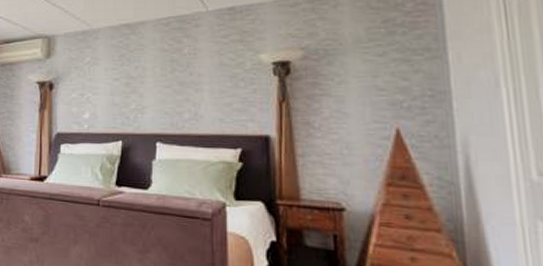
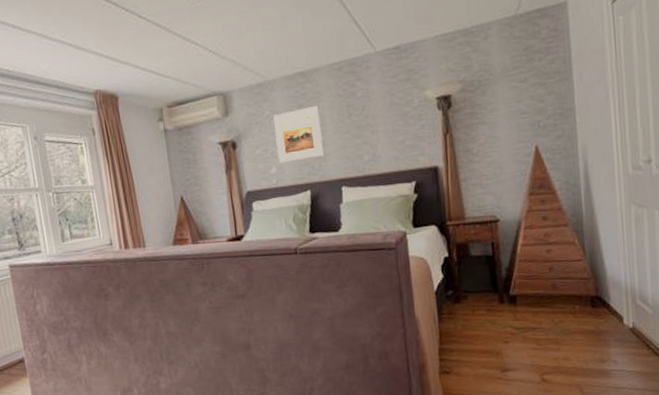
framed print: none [93,58,141,110] -> present [273,106,324,163]

